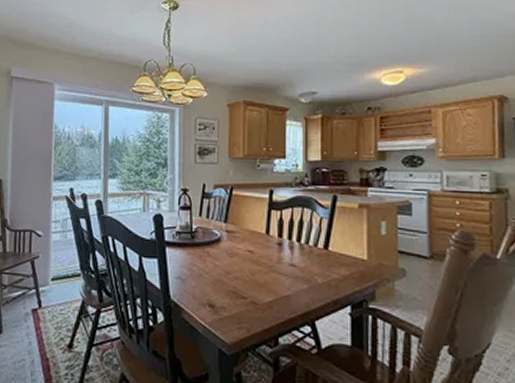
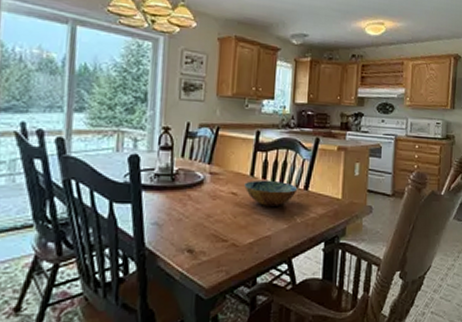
bowl: none [260,238,317,266] -> present [244,179,298,207]

